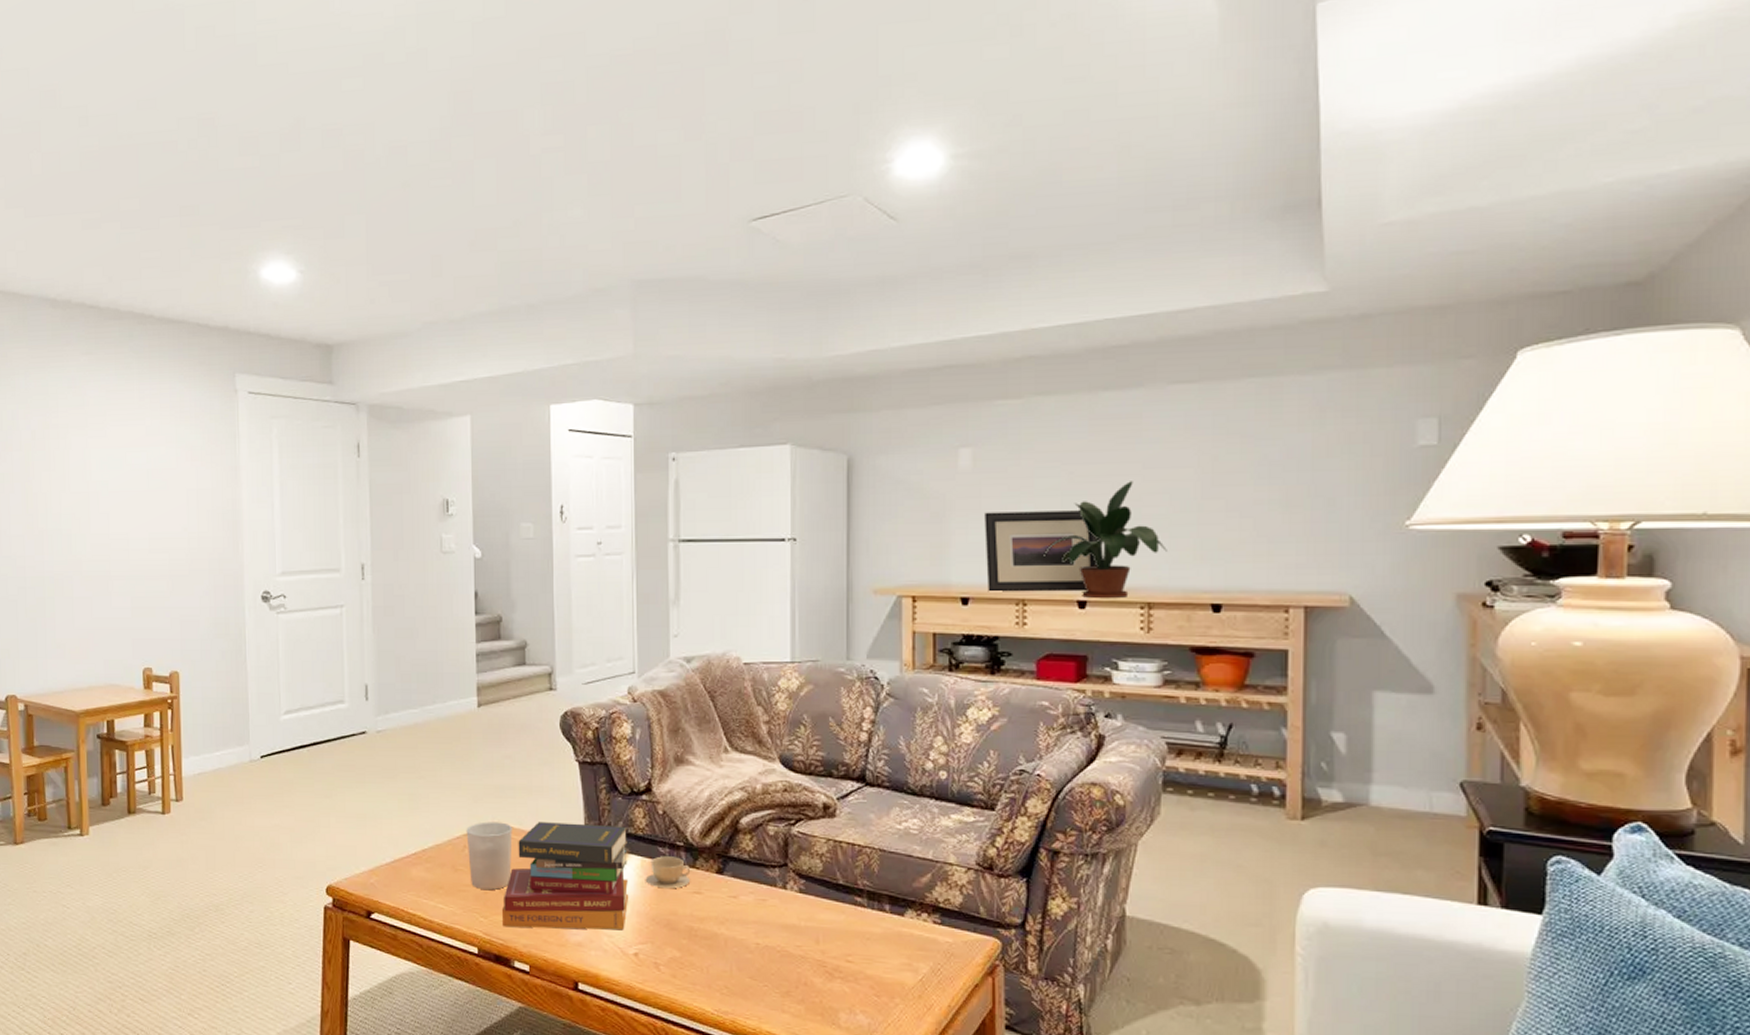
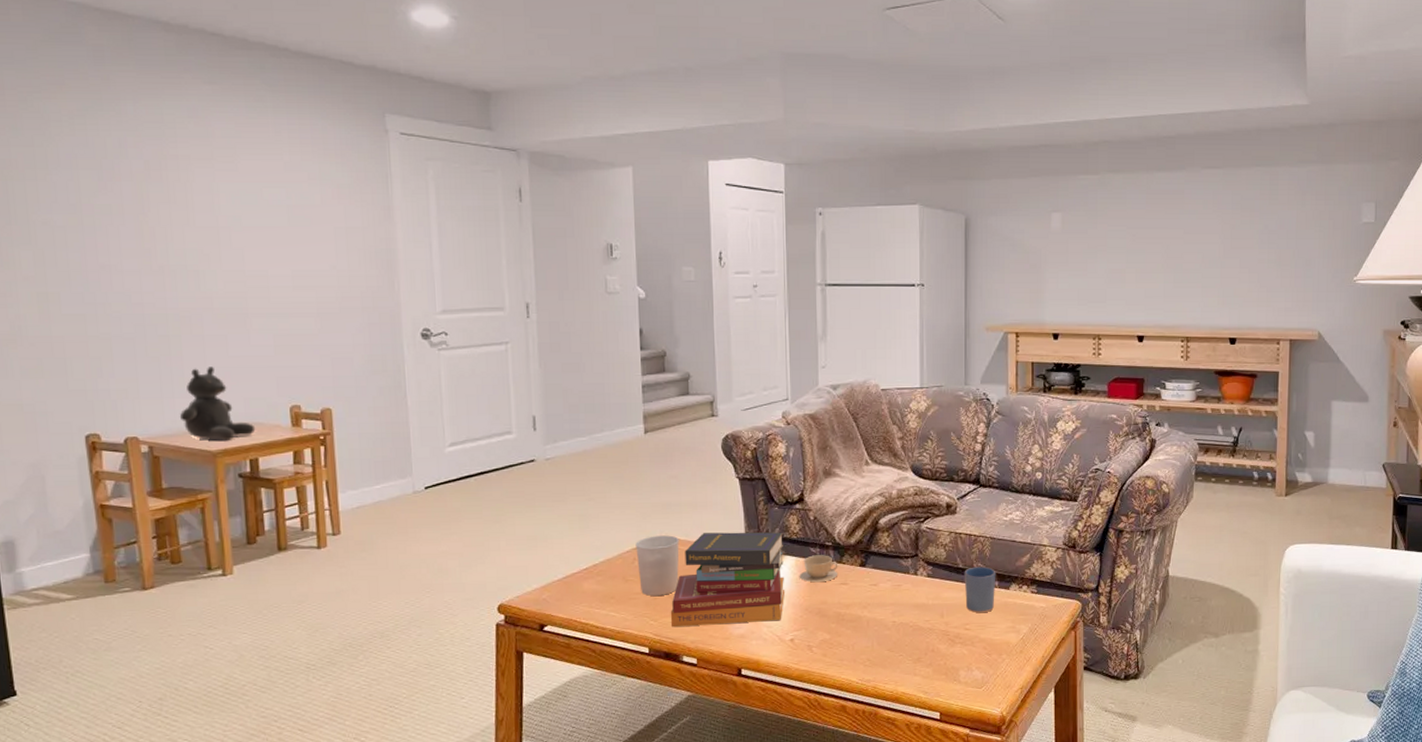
teddy bear: none [50,628,113,701] -> present [179,366,256,440]
mug: none [845,884,887,943] -> present [964,566,996,613]
picture frame: present [985,510,1099,592] -> none [1070,265,1153,329]
potted plant: present [1044,481,1167,598] -> none [1114,243,1200,333]

